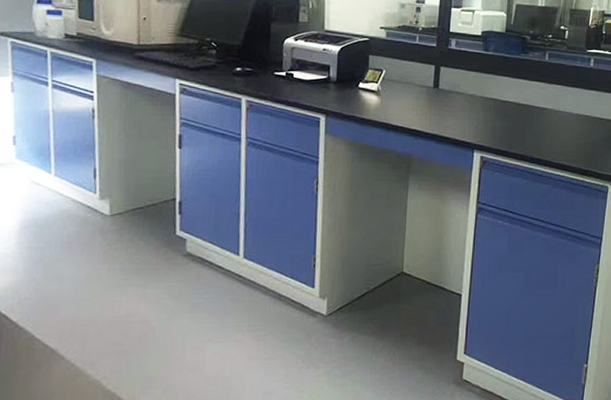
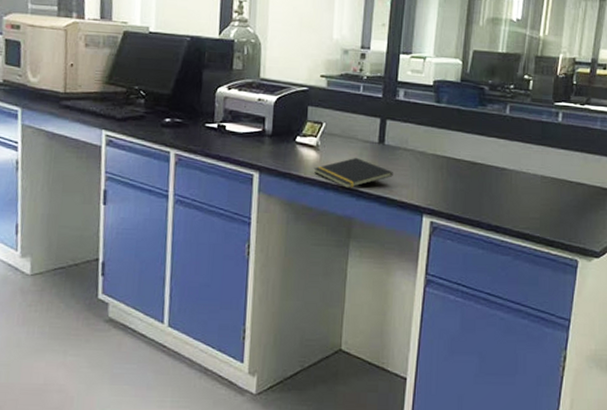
notepad: none [375,100,447,129] -> present [313,157,393,189]

